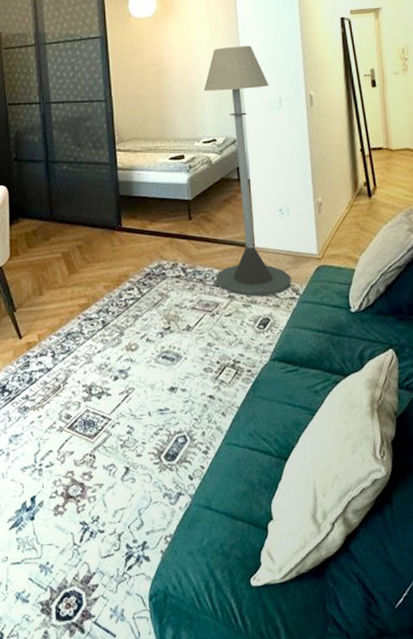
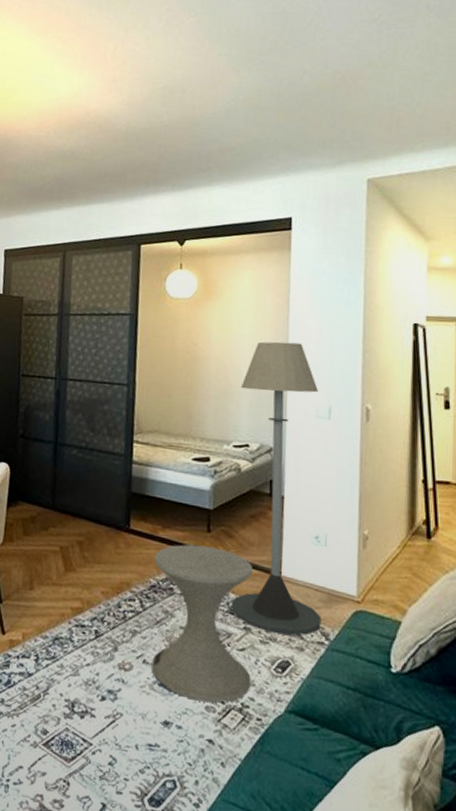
side table: none [146,232,240,365] -> present [151,544,253,703]

